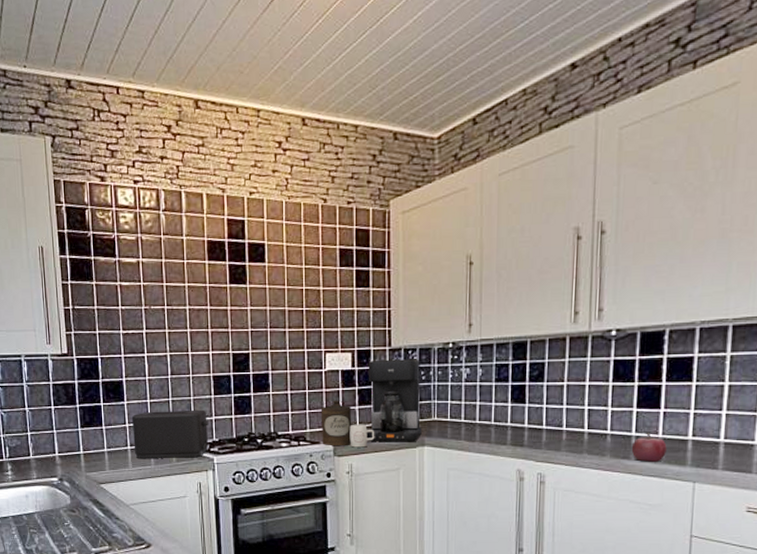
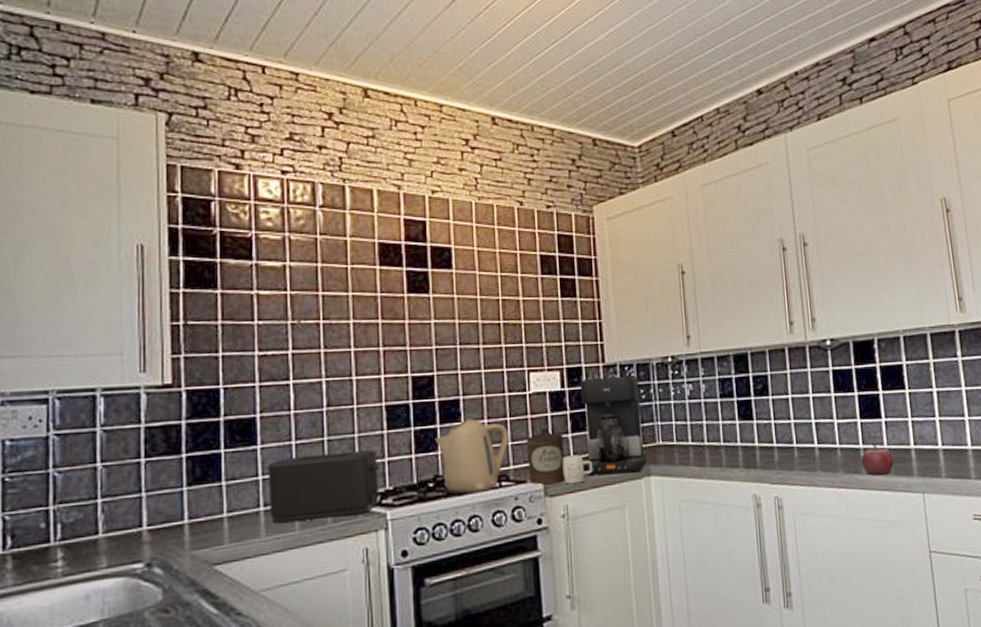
kettle: none [249,390,308,448] -> present [435,419,510,494]

